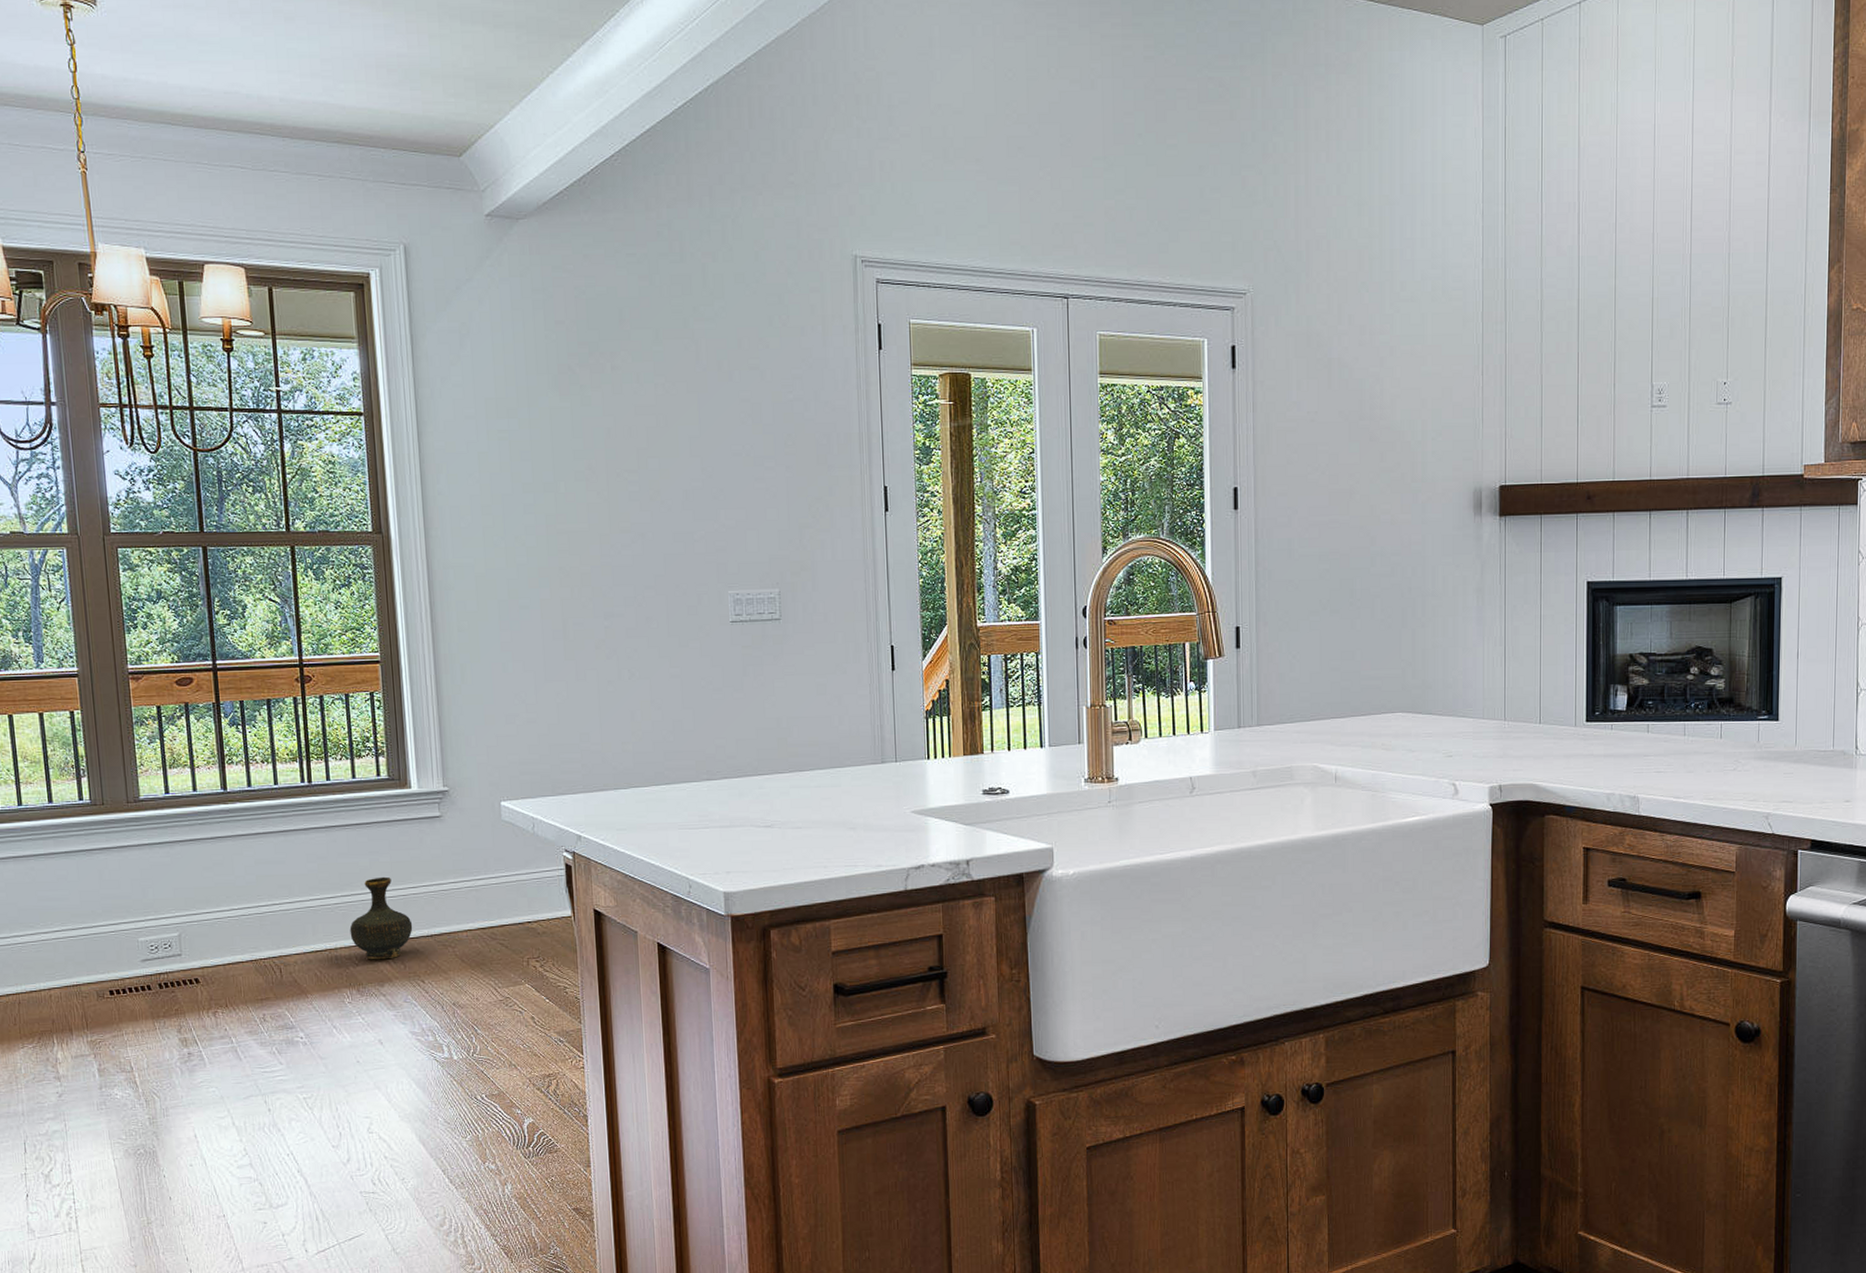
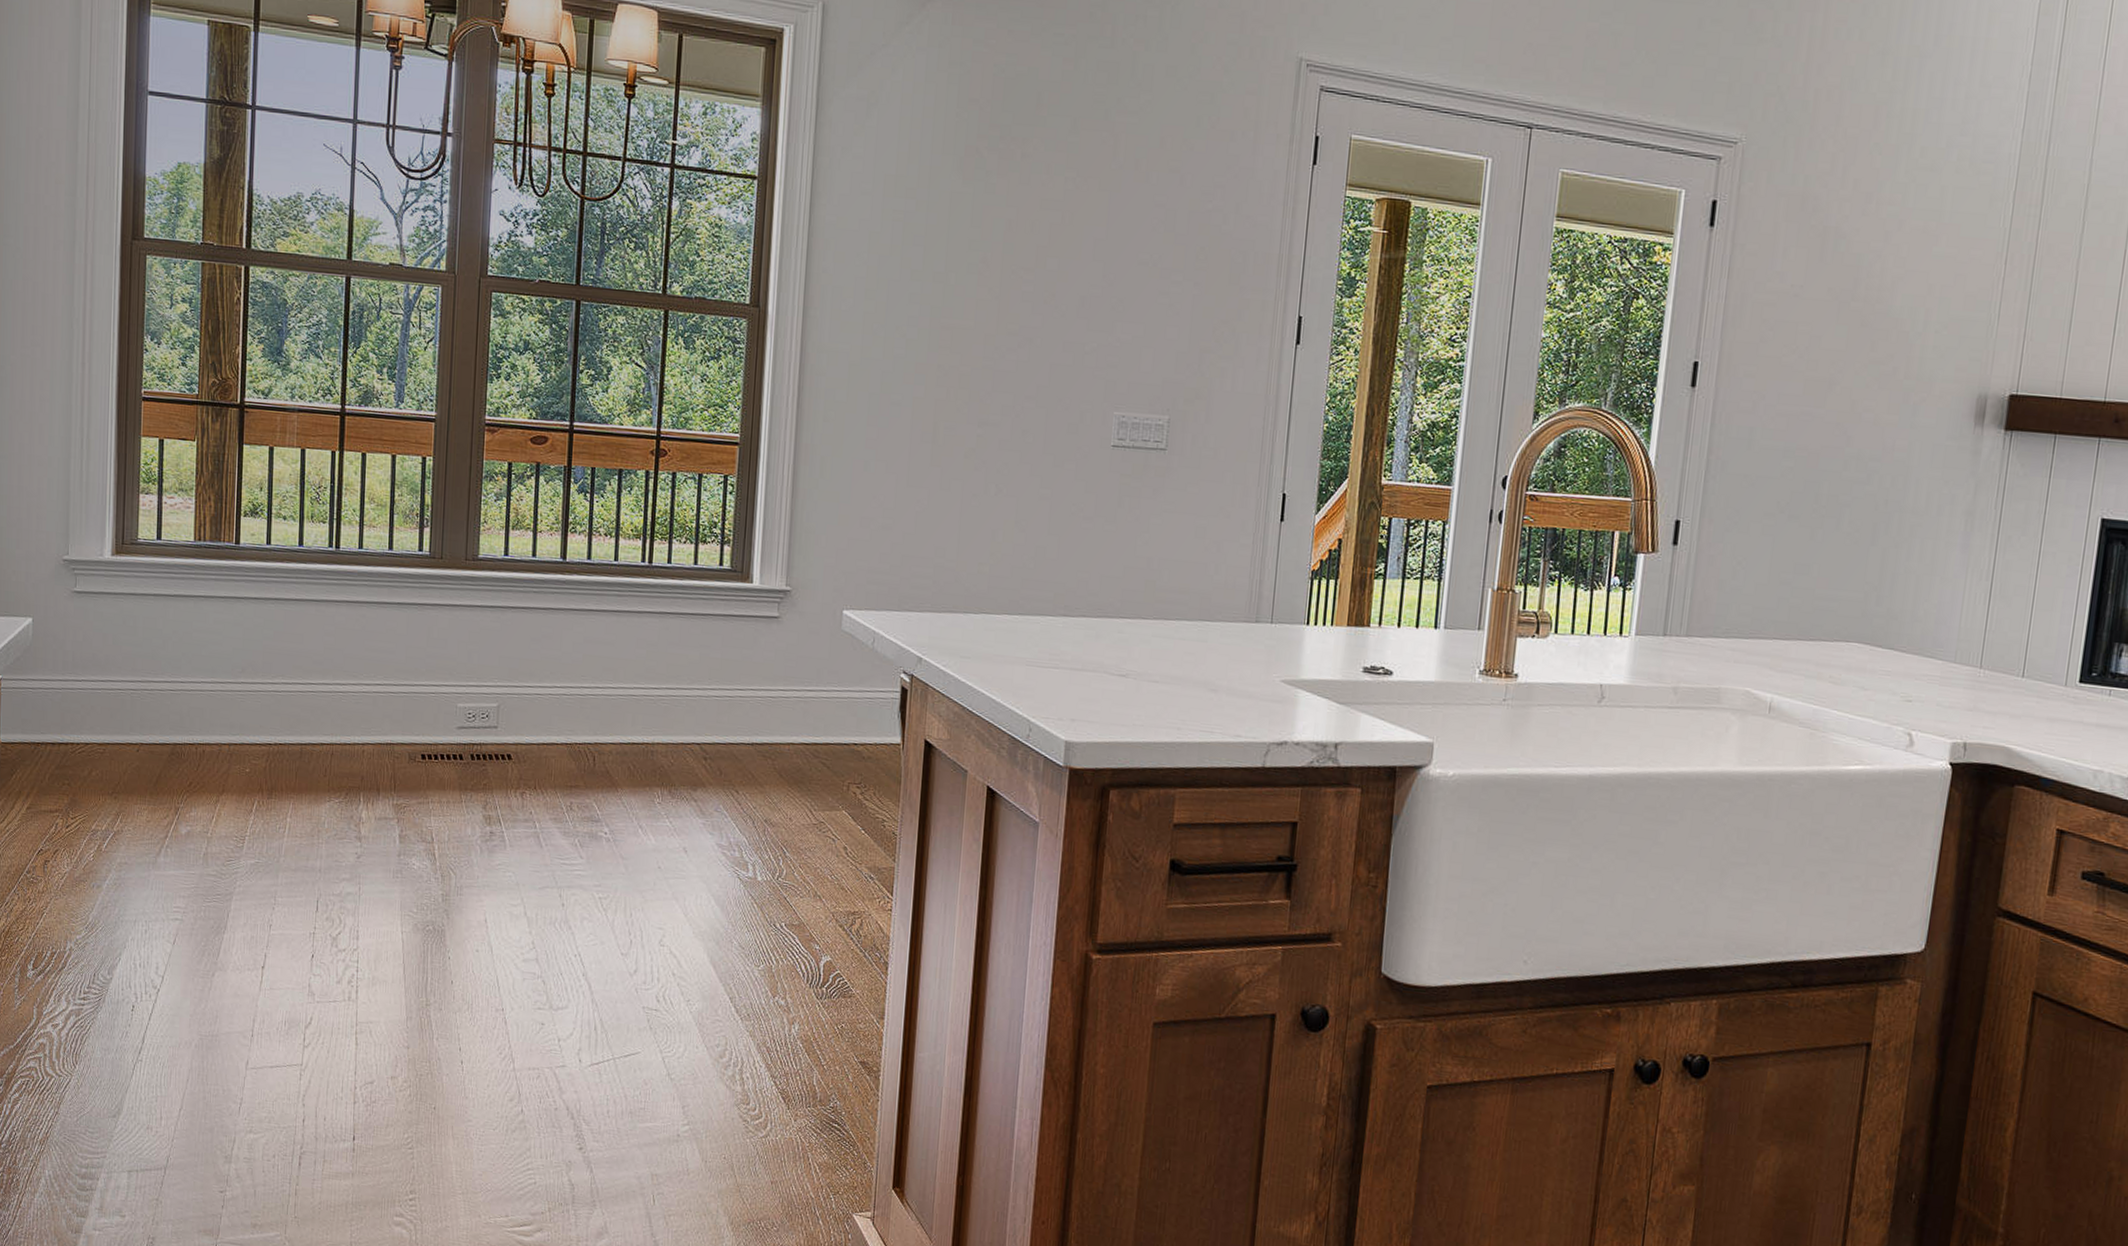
ceramic jug: present [349,876,413,960] -> none [669,673,735,763]

